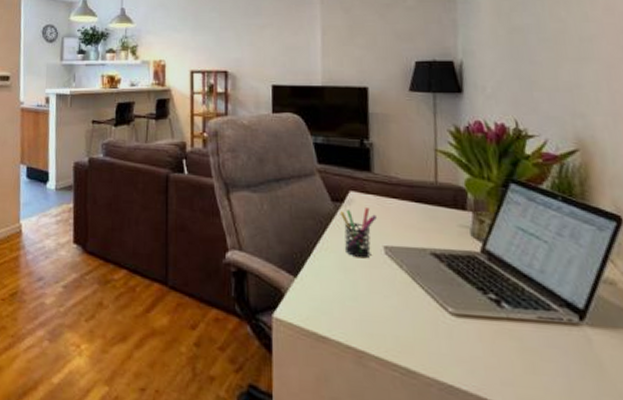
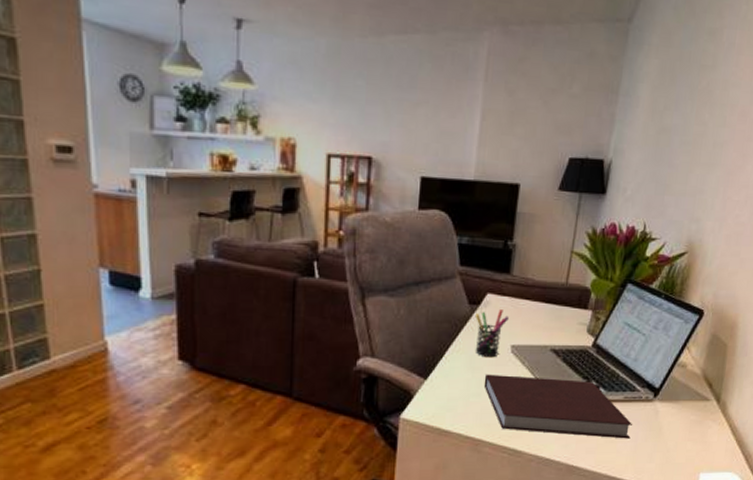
notebook: none [358,276,560,373] -> present [484,374,632,439]

